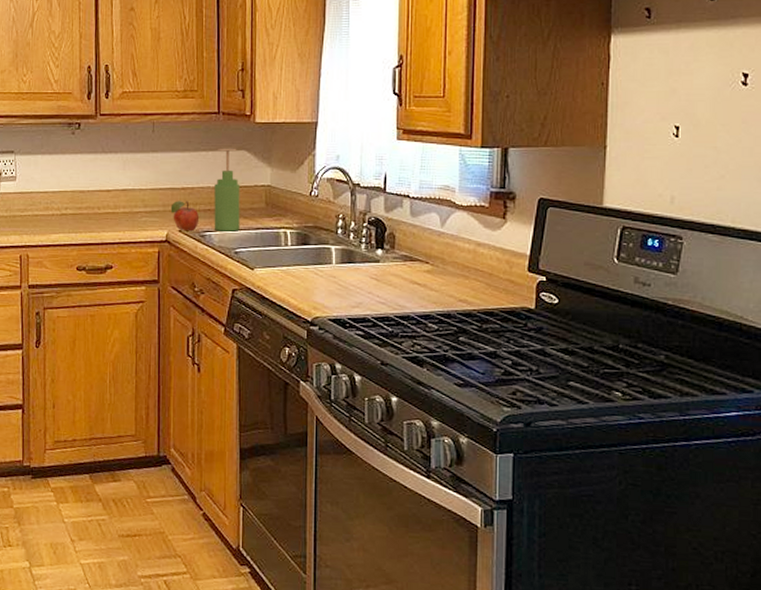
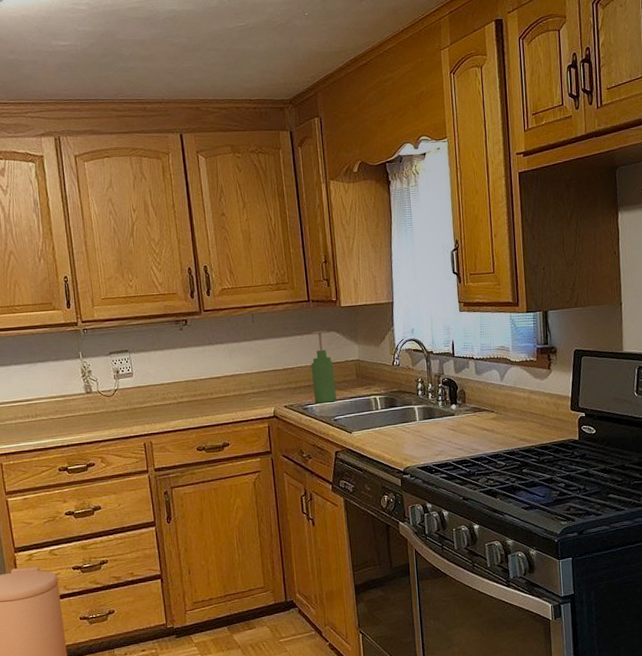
fruit: present [170,201,200,232] -> none [275,380,301,407]

